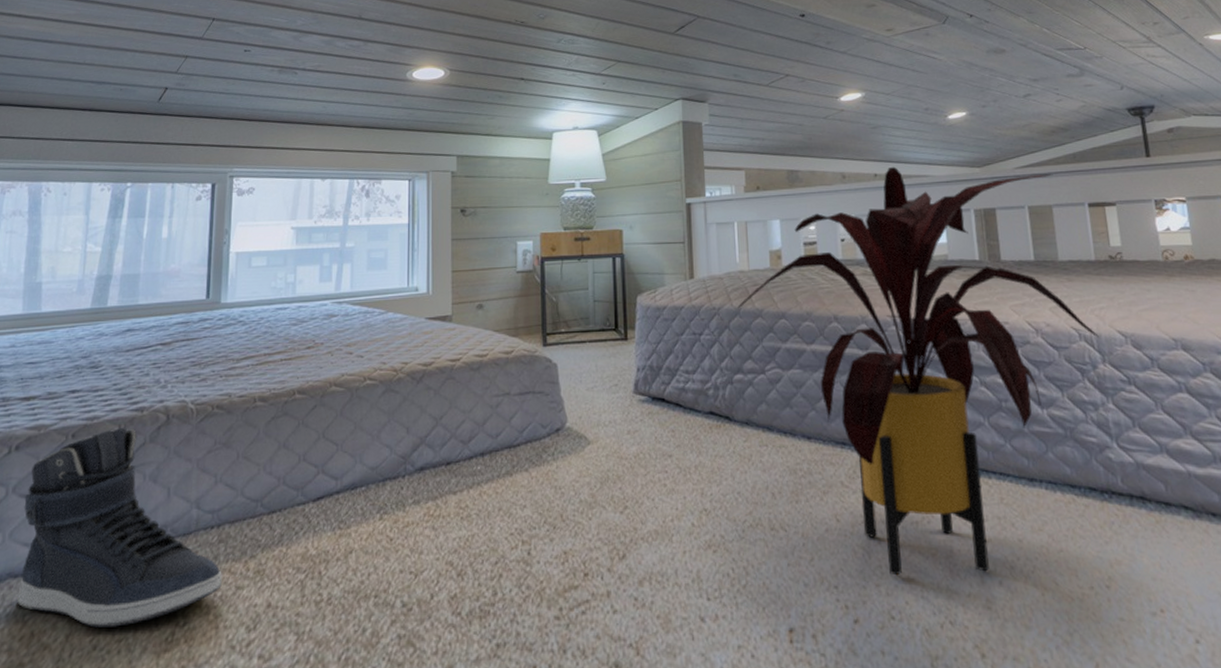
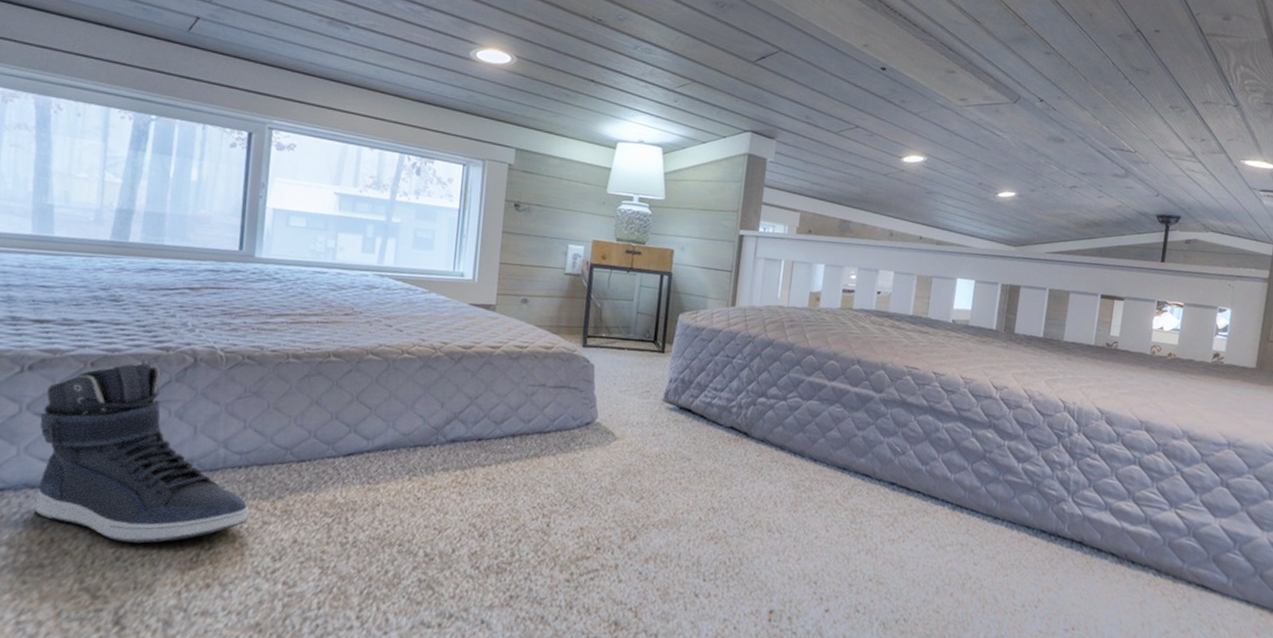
house plant: present [736,166,1099,576] -> none [770,232,1080,585]

